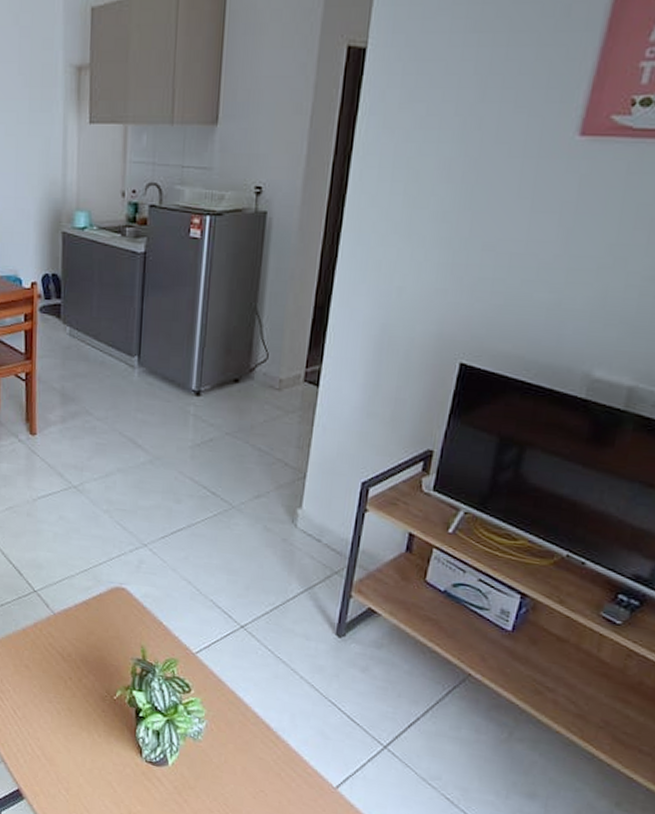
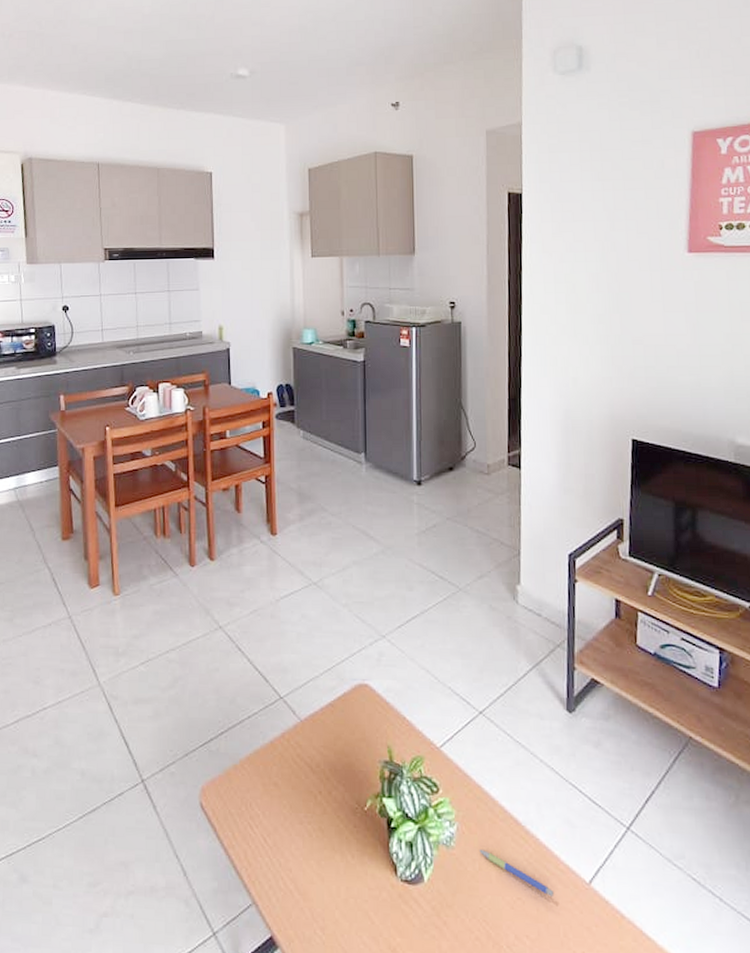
pen: none [226,746,298,794] -> present [479,850,553,897]

